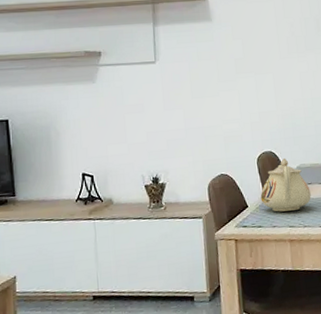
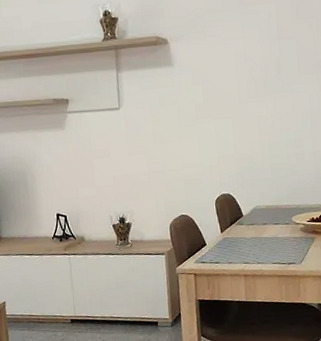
teapot: present [260,157,311,212] -> none [218,199,266,250]

